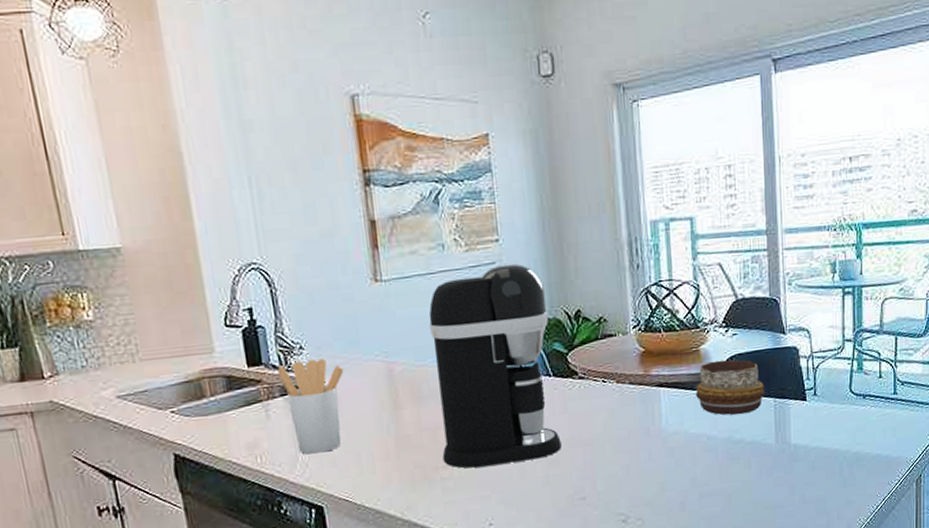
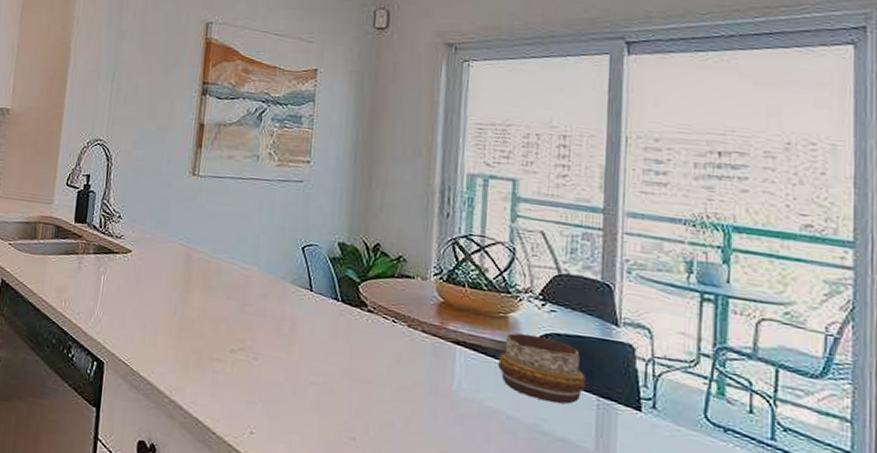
utensil holder: present [277,358,344,454] -> none [96,227,150,314]
coffee maker: present [428,263,562,469] -> none [218,184,348,382]

